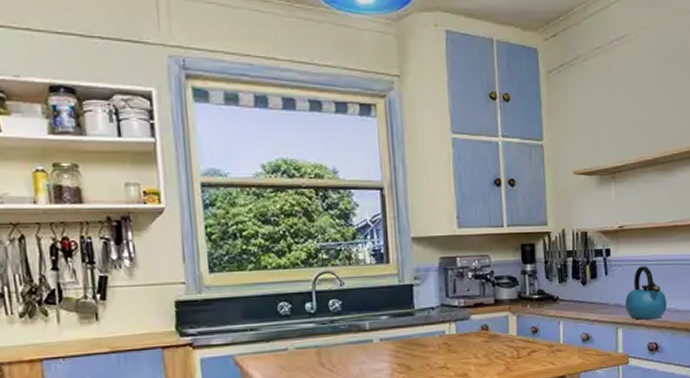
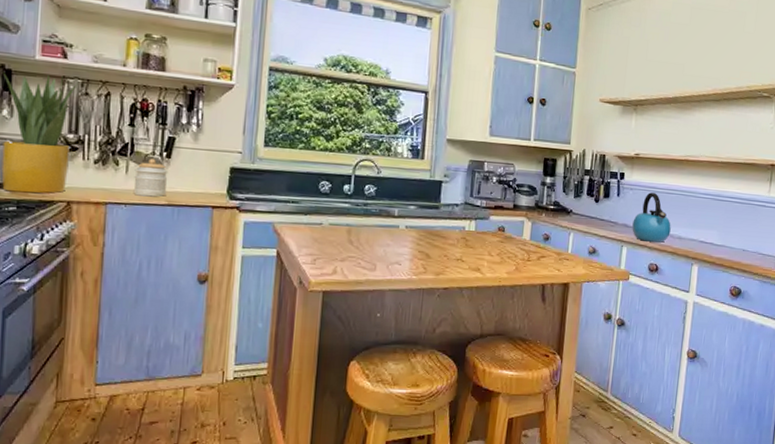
jar: none [67,303,108,347] -> present [133,158,168,197]

